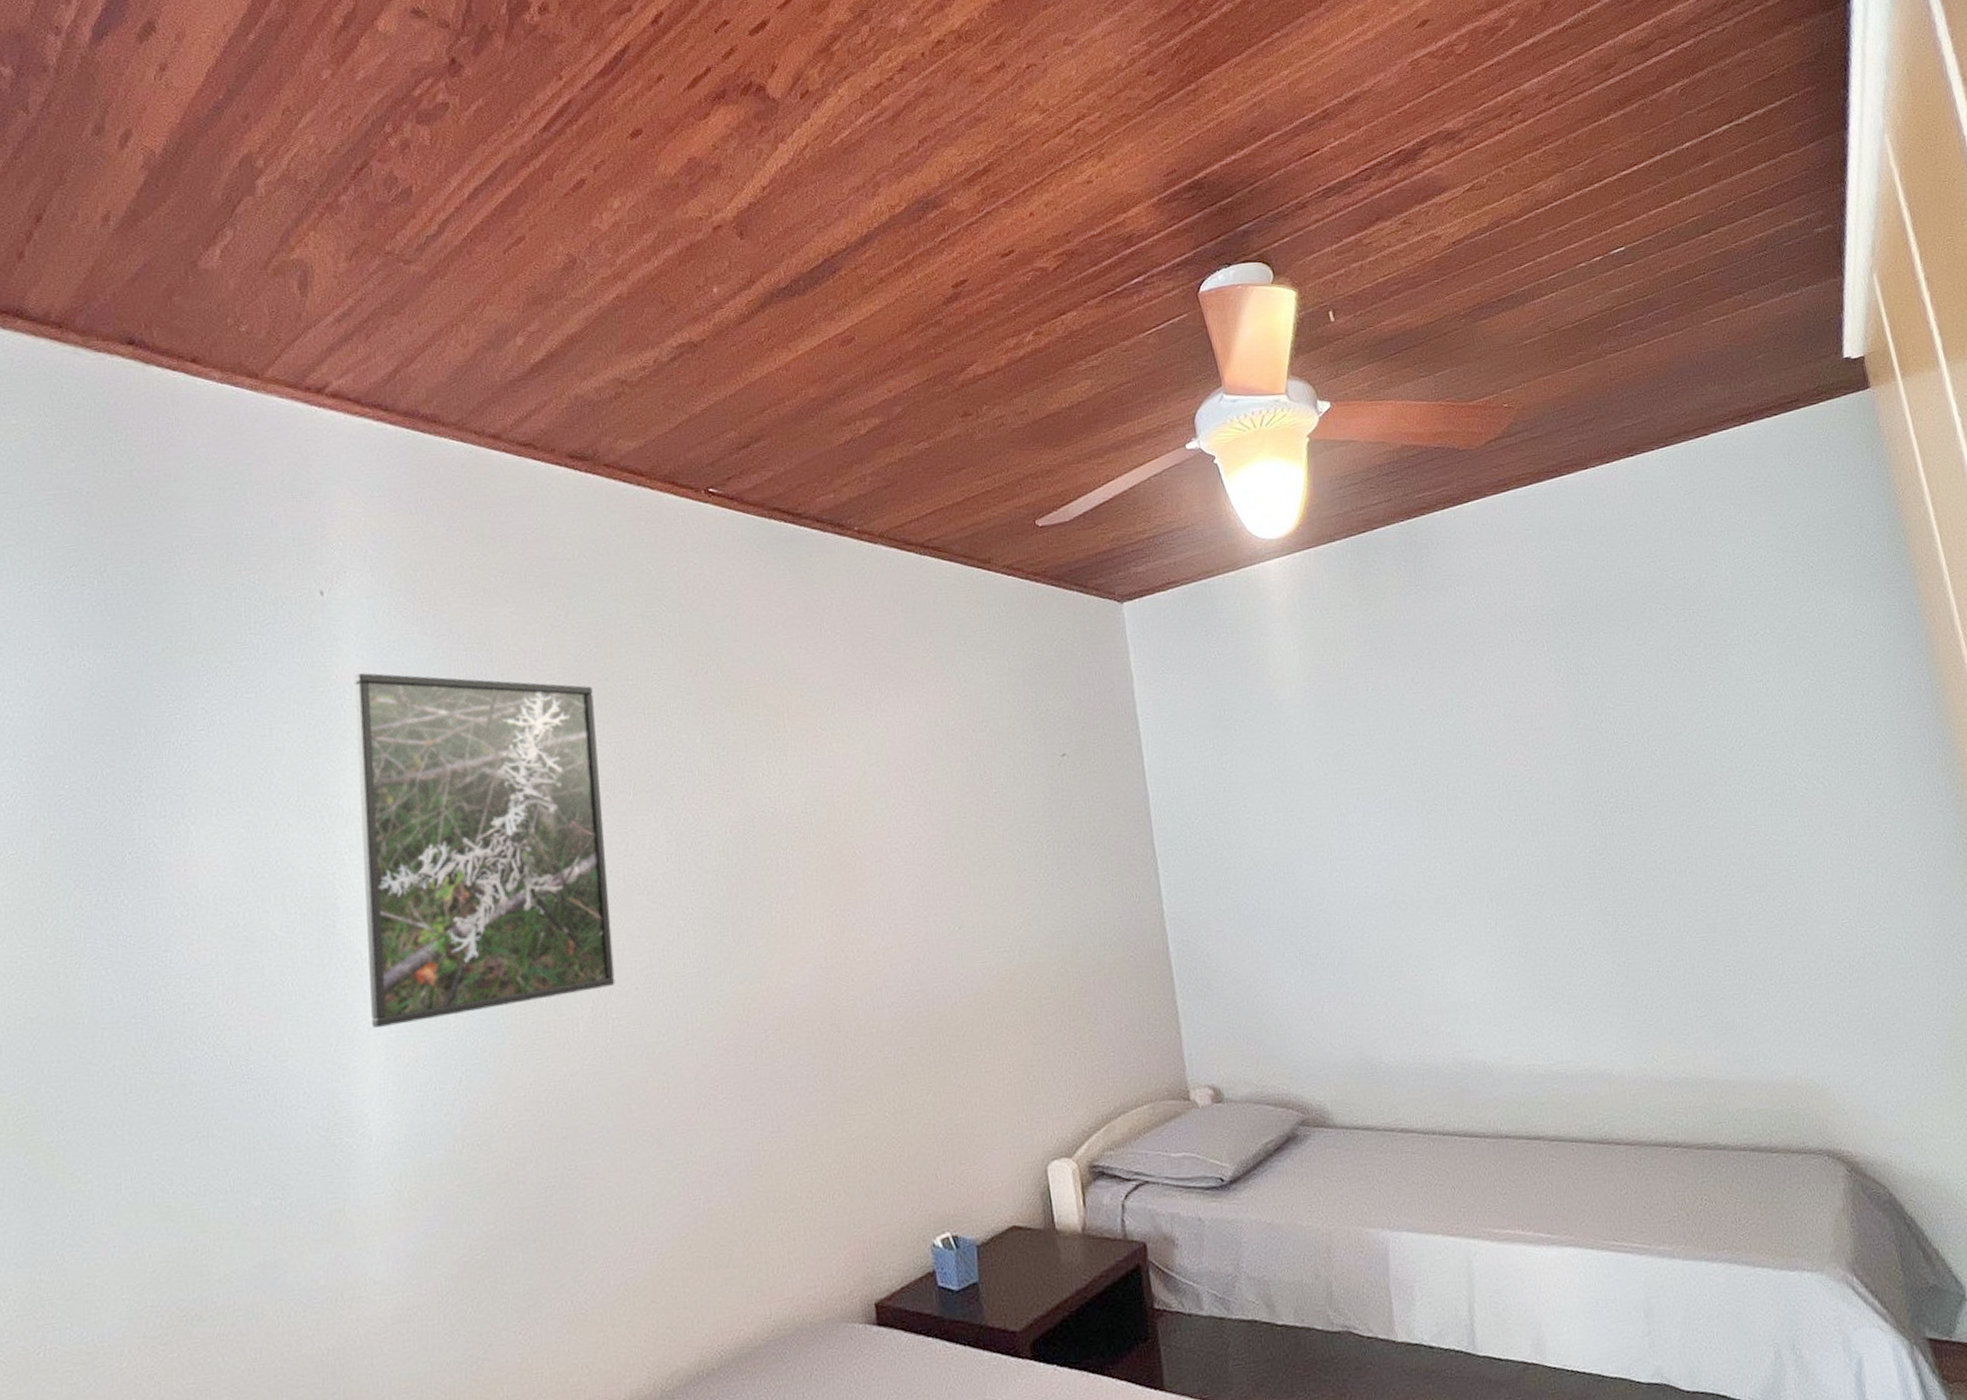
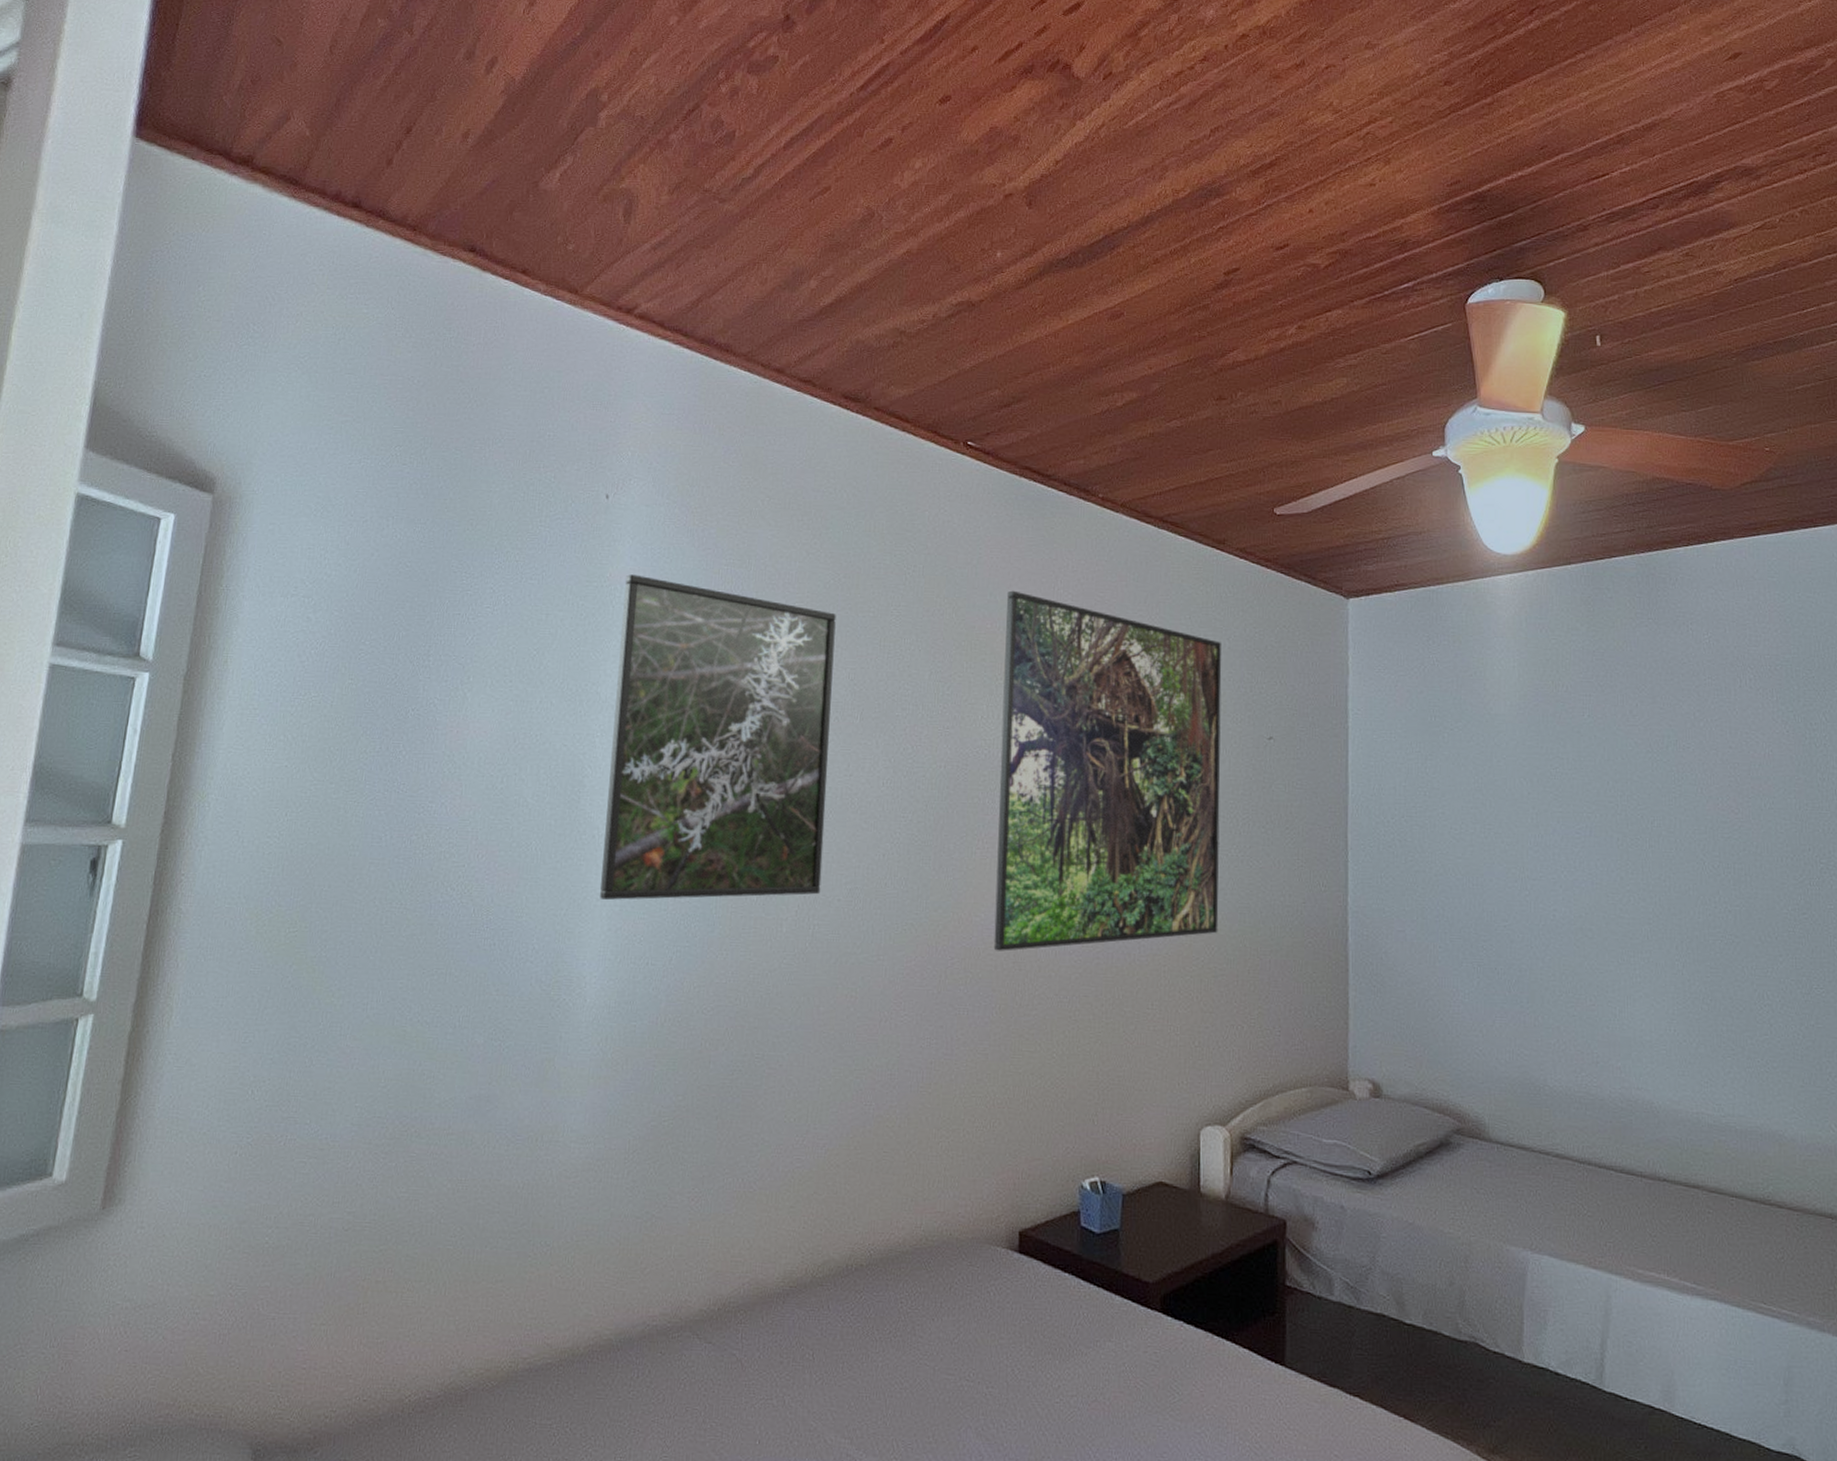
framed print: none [771,638,1038,1016] -> present [993,590,1222,951]

